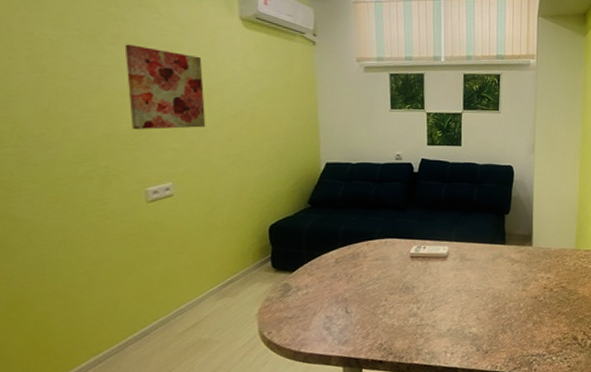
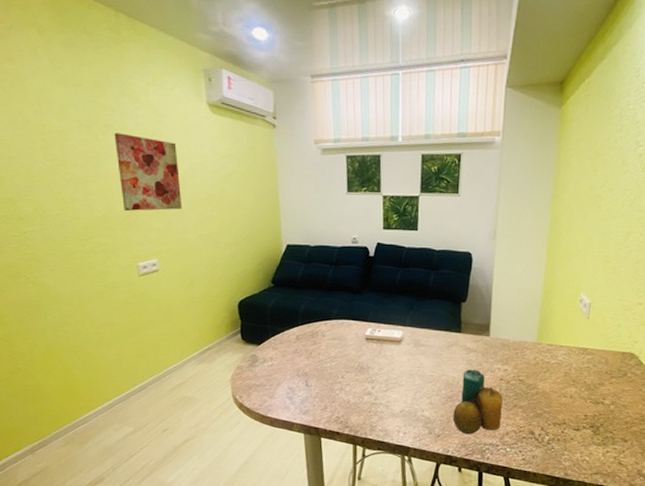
candle: none [500,280,547,348] -> present [452,369,503,435]

